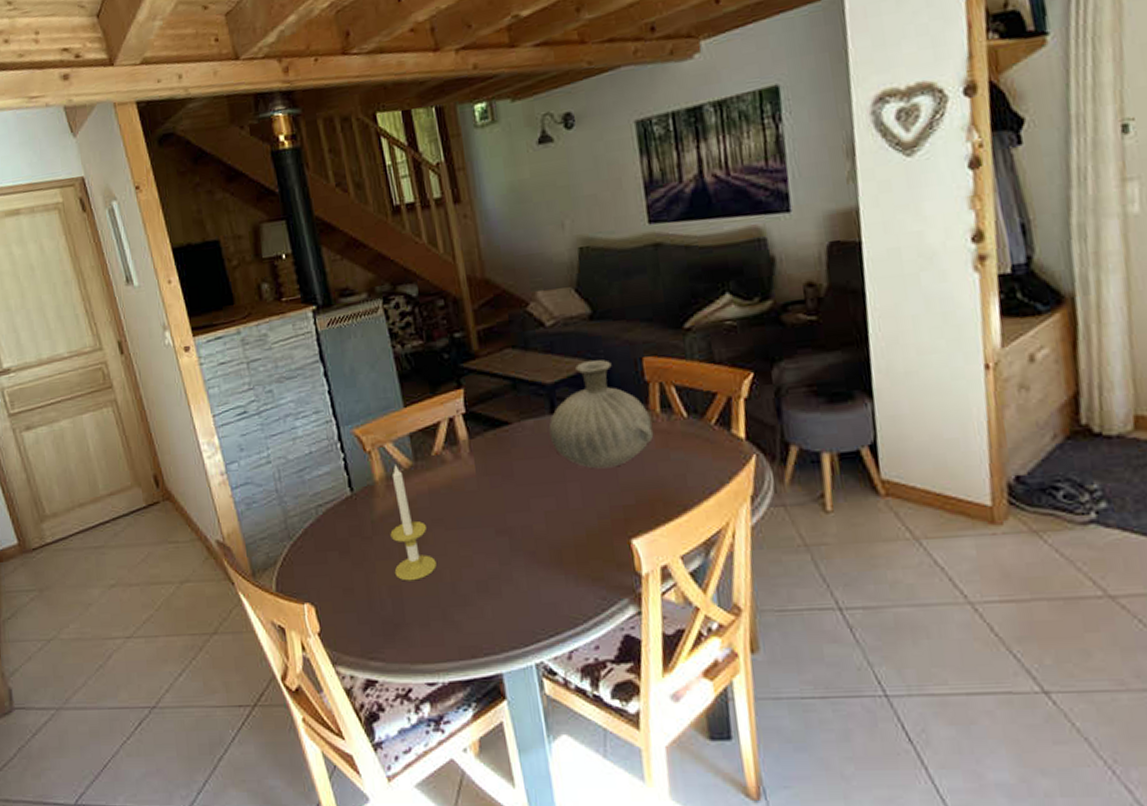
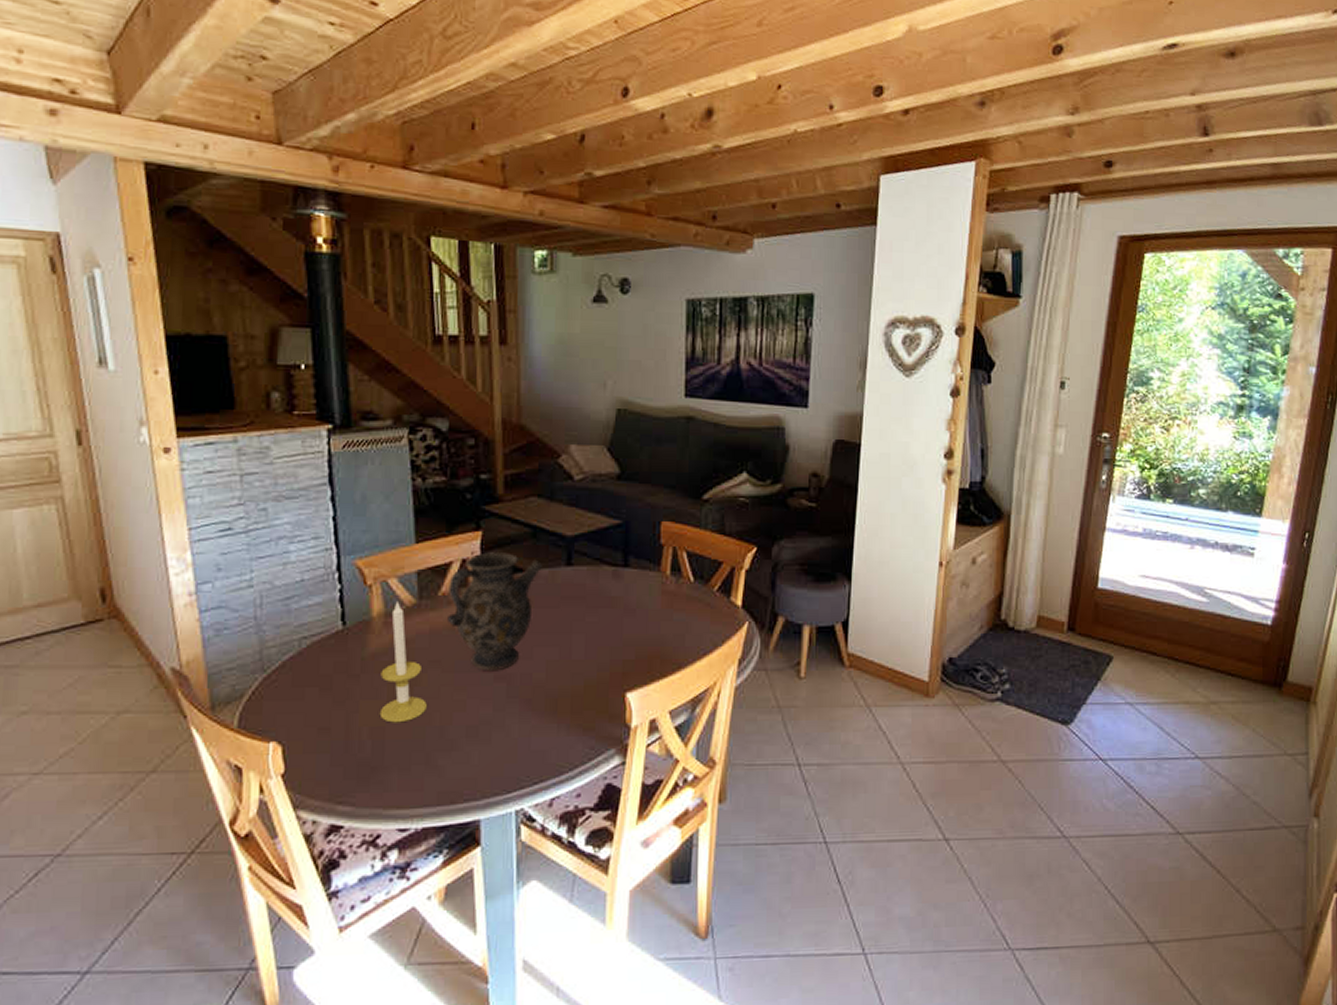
ewer: none [439,407,527,526] -> present [448,552,542,671]
vase: present [549,360,653,469] -> none [562,519,660,623]

